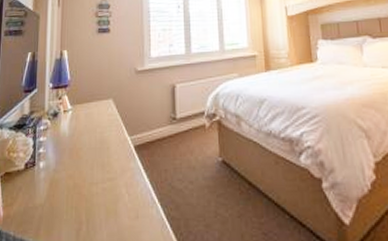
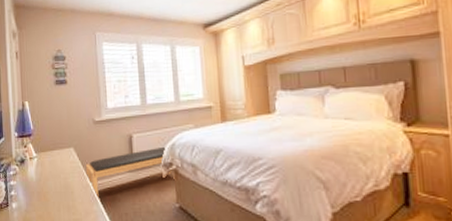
bench: none [124,96,215,152] -> present [85,146,172,197]

